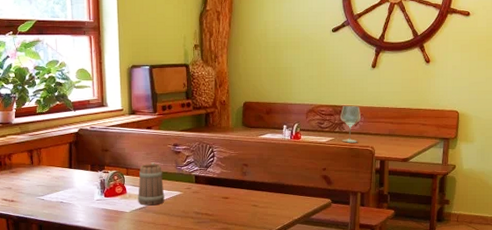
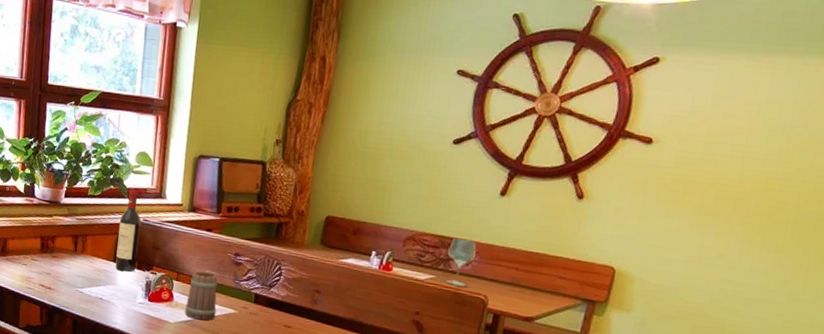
wine bottle: none [69,102,89,175] -> present [115,189,141,273]

